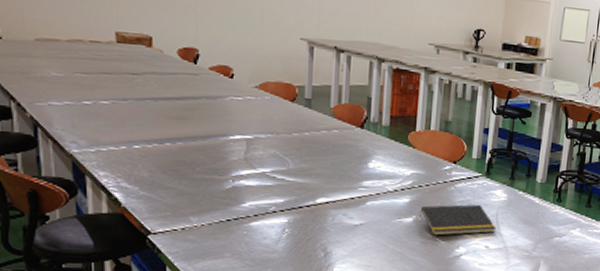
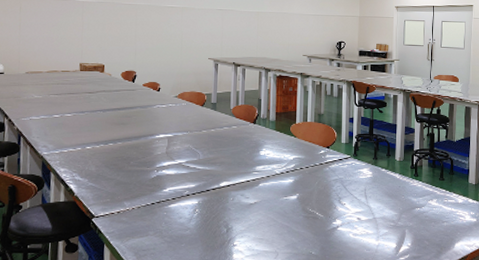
notepad: present [420,204,497,236] -> none [302,181,366,210]

